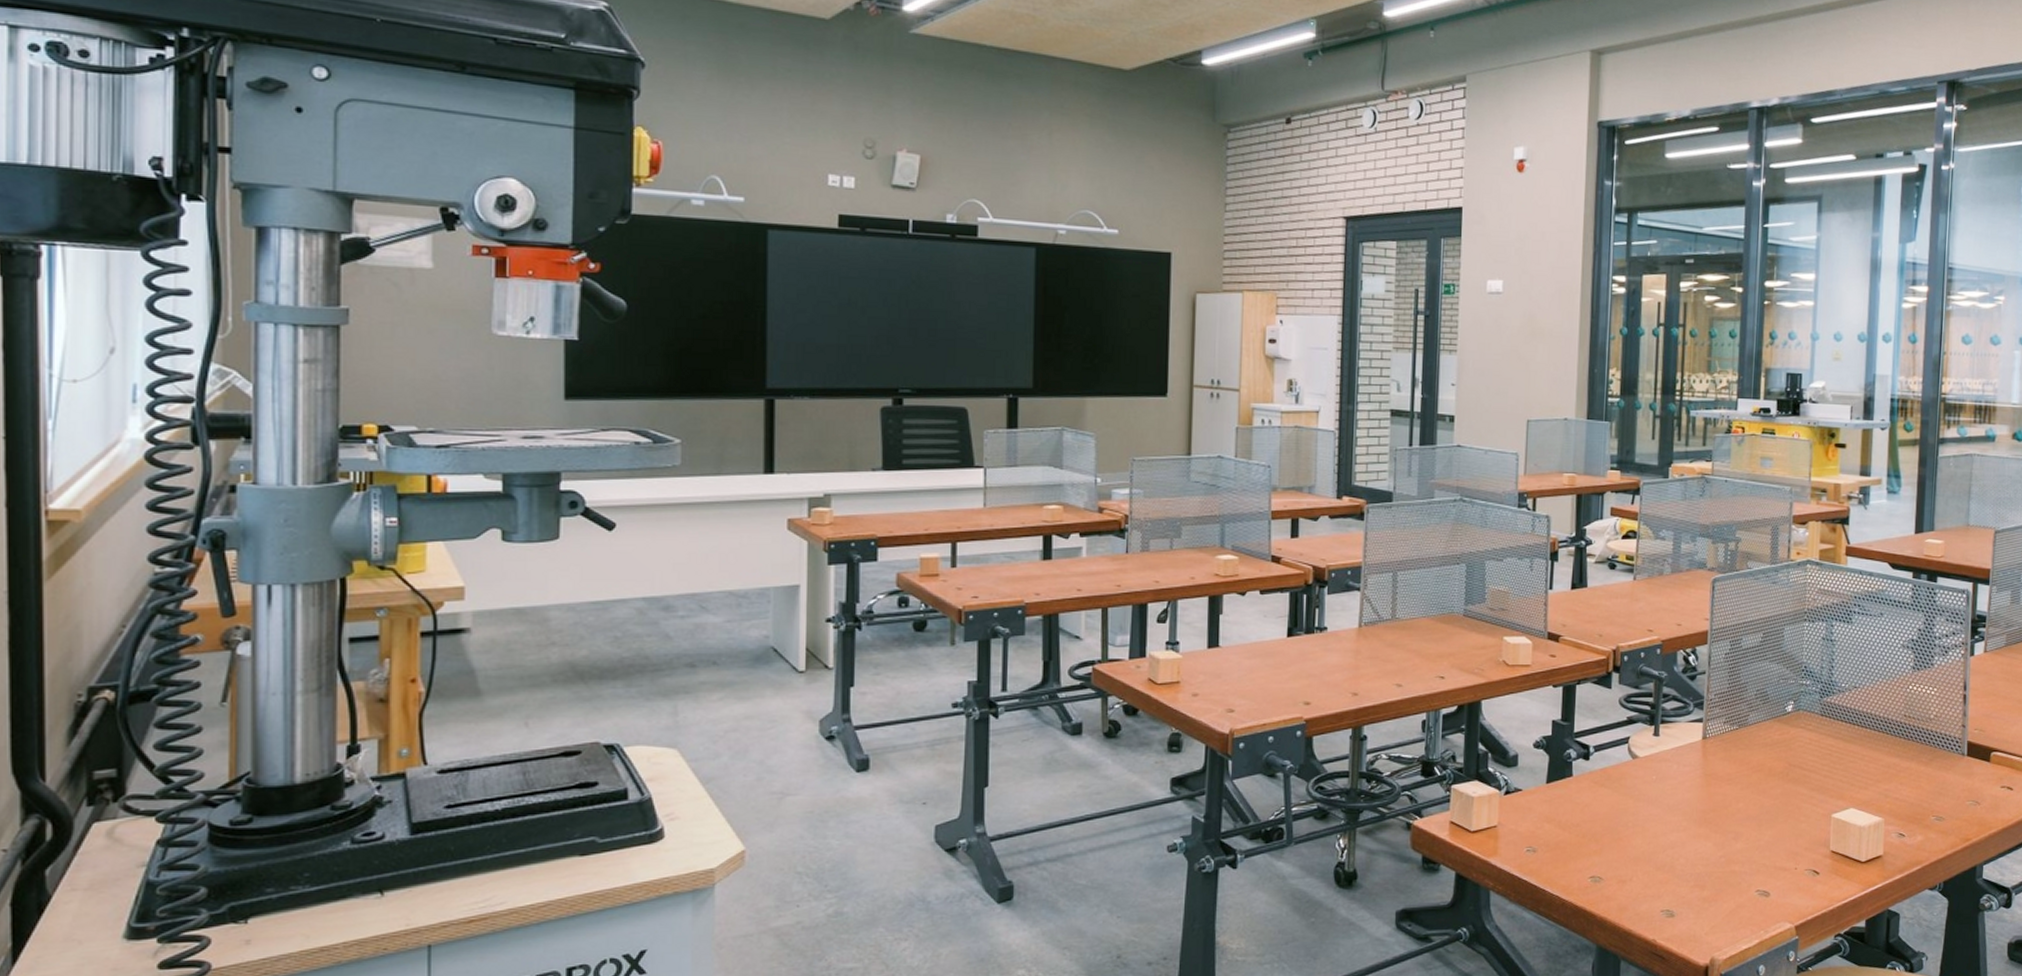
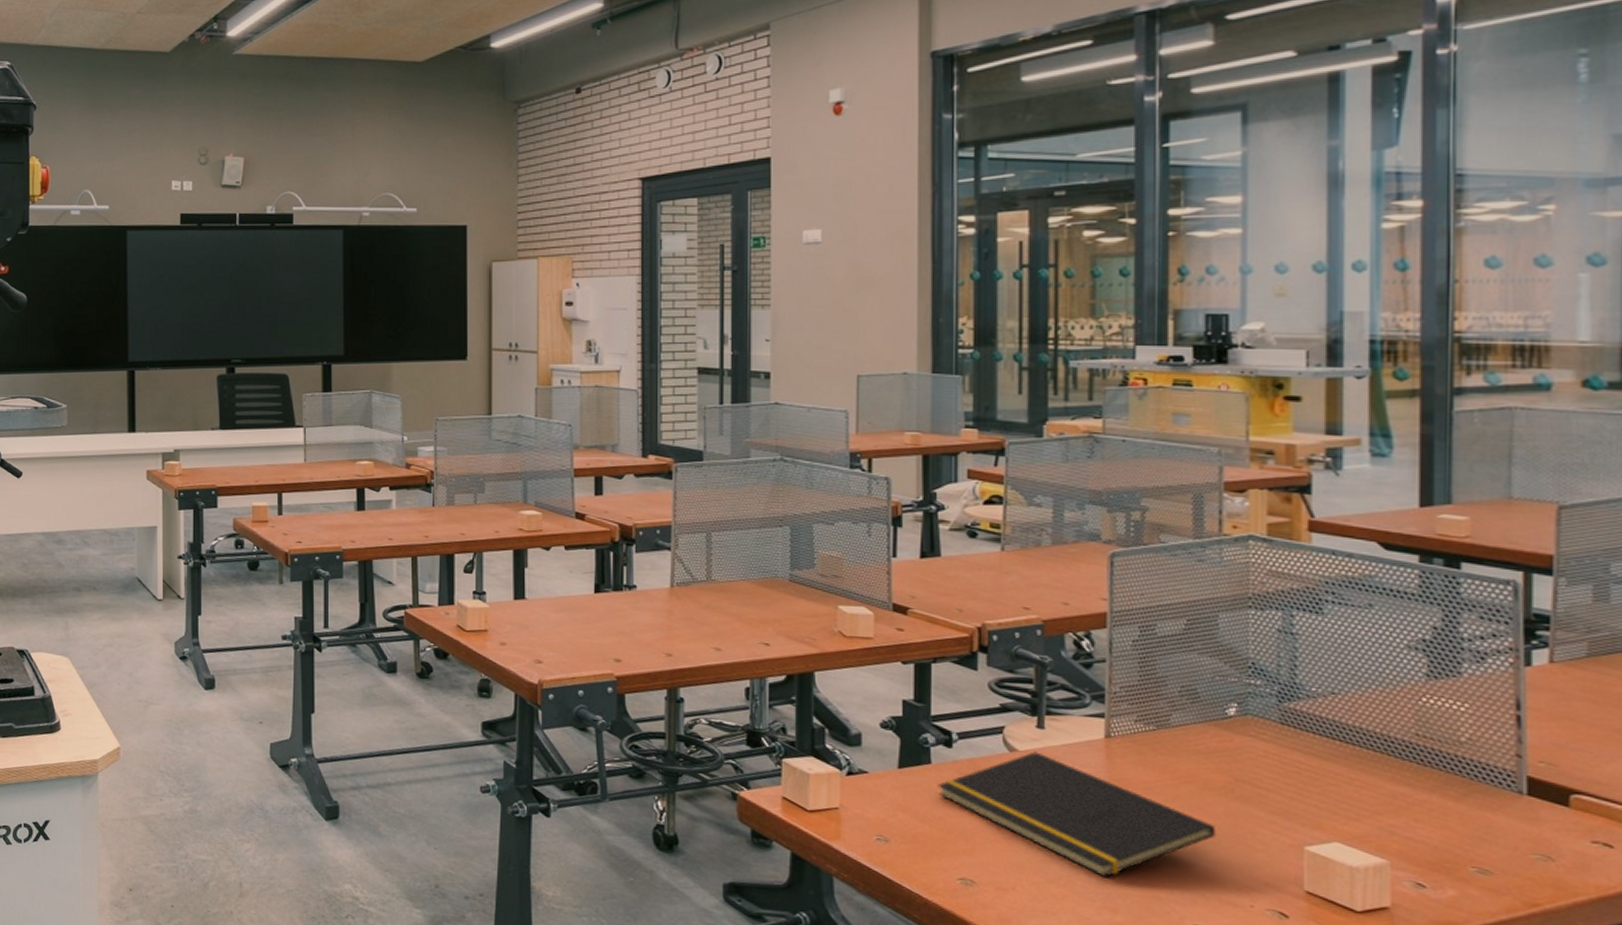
notepad: none [1576,757,1775,859] -> present [937,751,1217,877]

